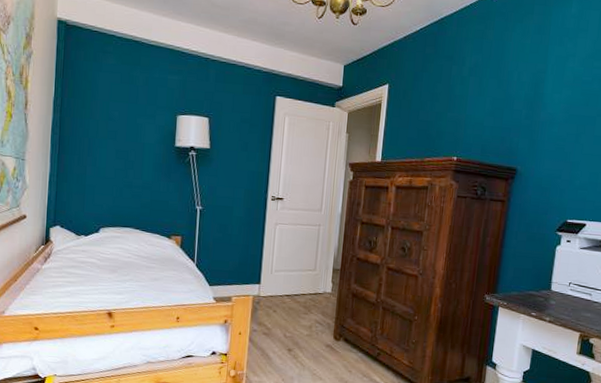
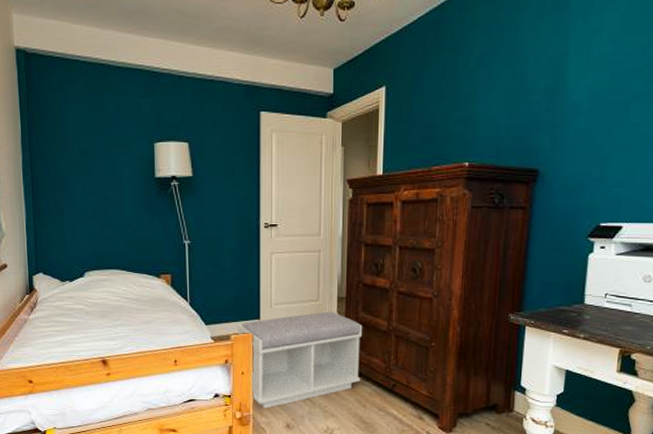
bench: none [238,281,354,369] -> present [237,311,363,409]

